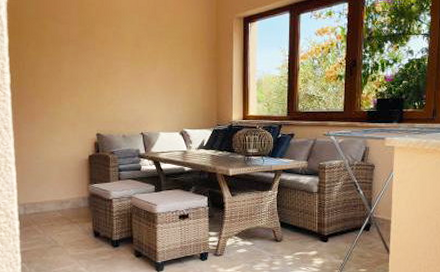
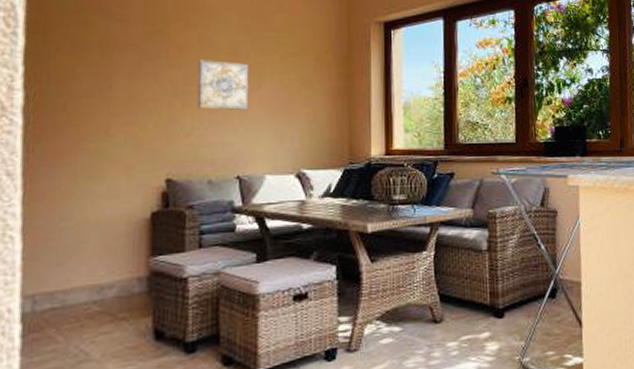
wall art: none [114,50,148,86] -> present [197,60,249,110]

